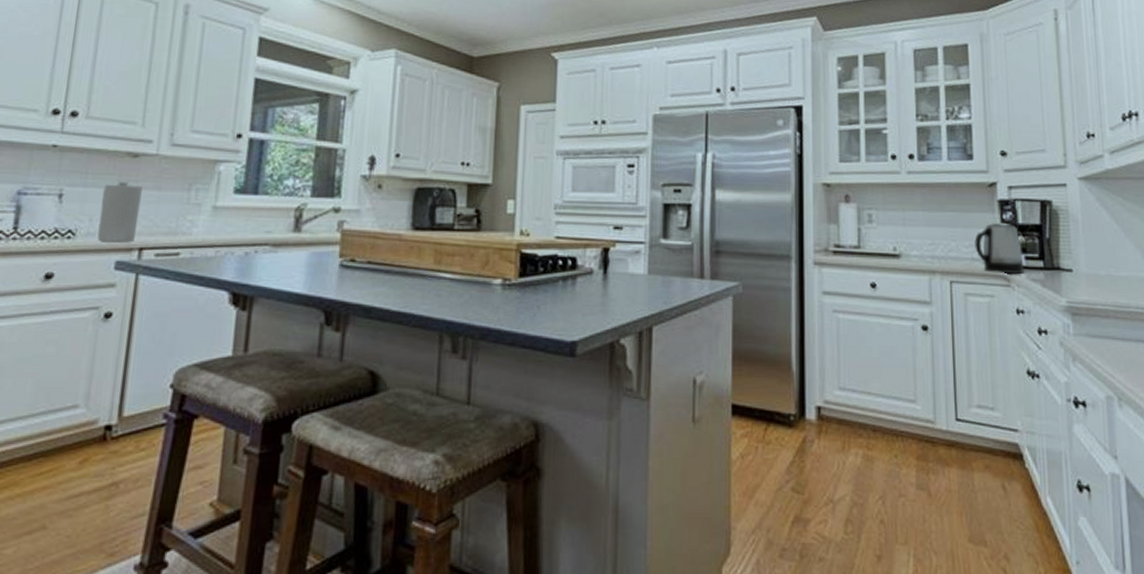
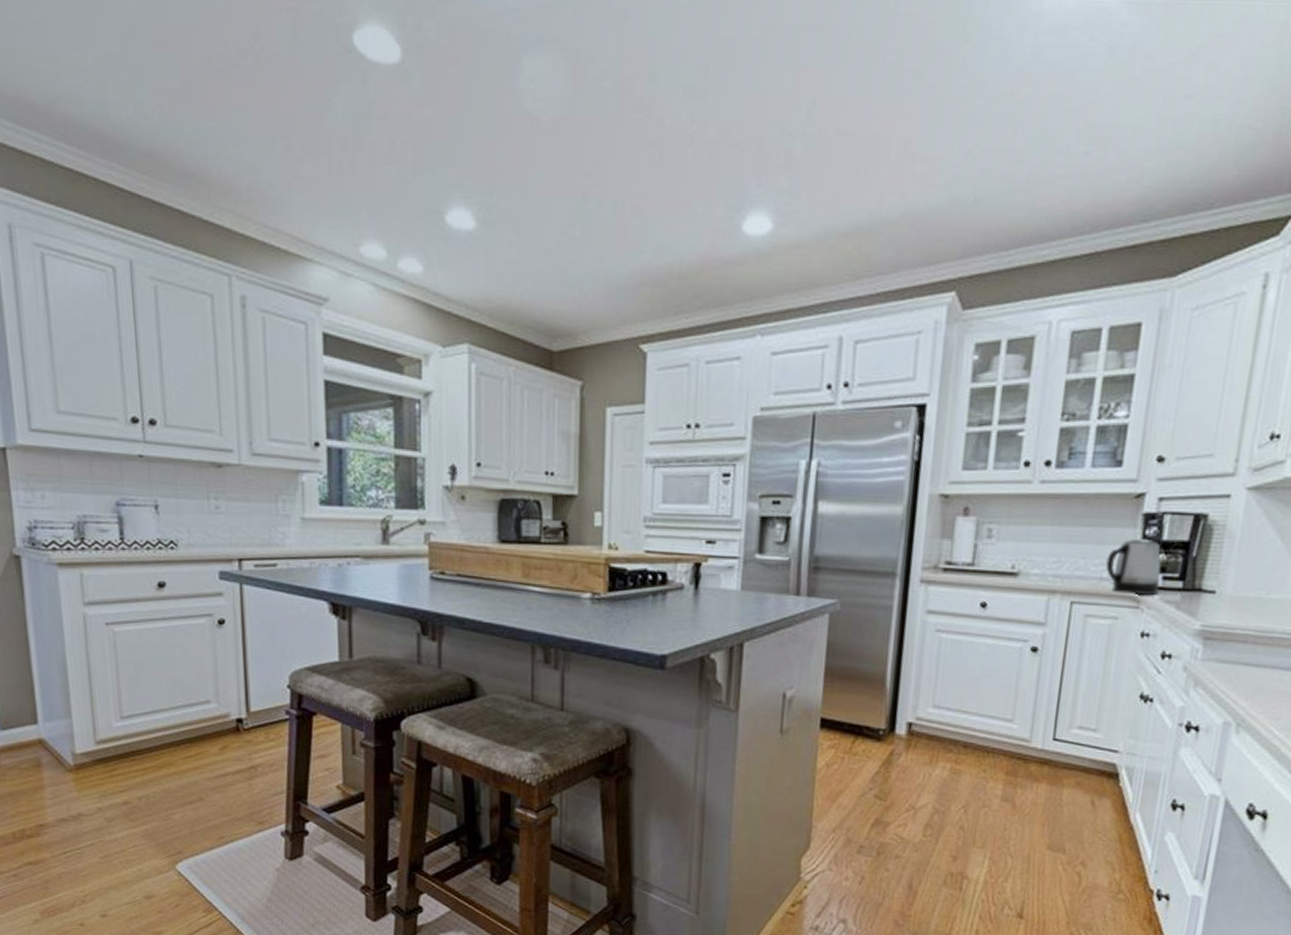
paper towel holder: present [97,181,143,244] -> none [195,492,233,555]

